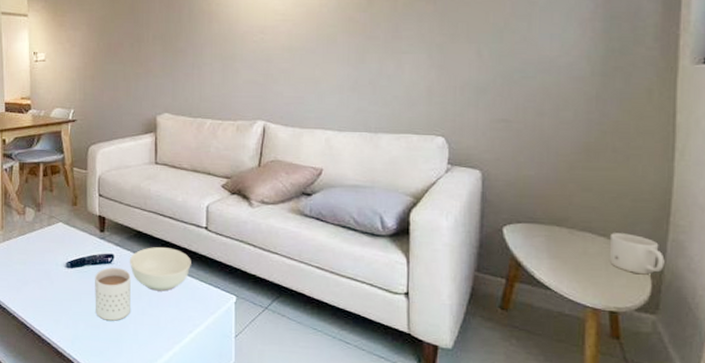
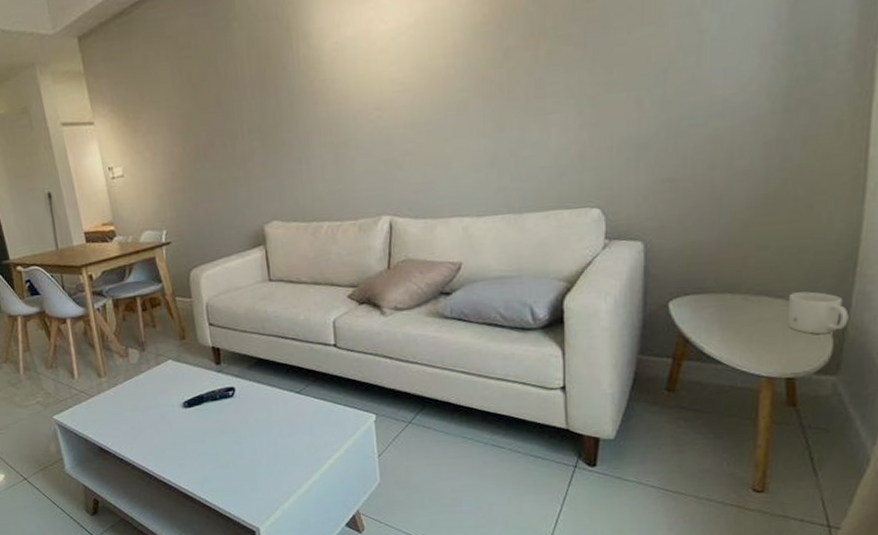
mug: present [95,267,131,321] -> none [217,400,261,458]
bowl: present [130,247,191,292] -> none [253,372,323,420]

